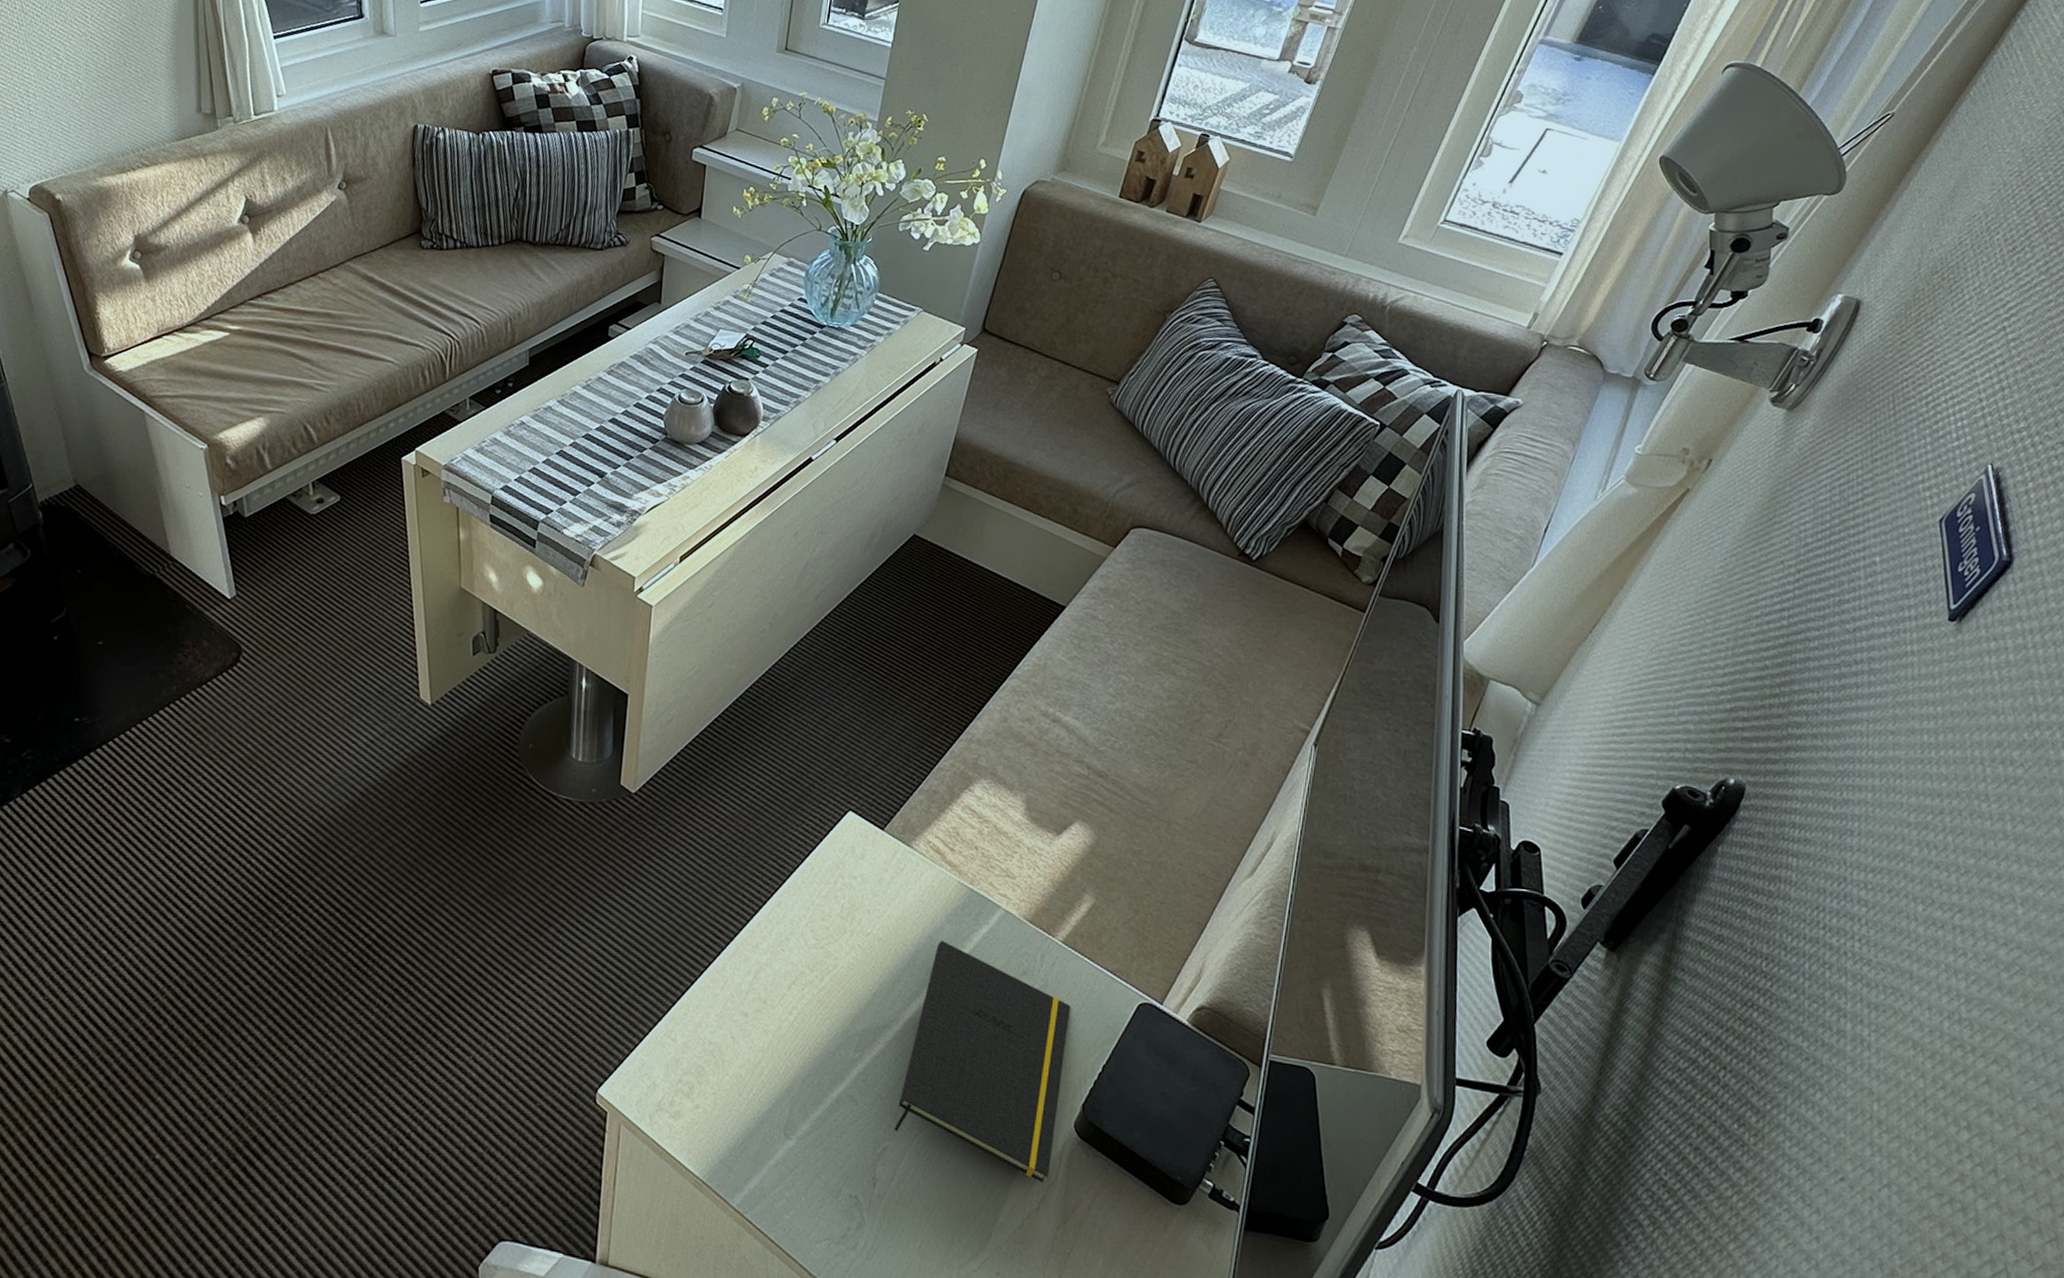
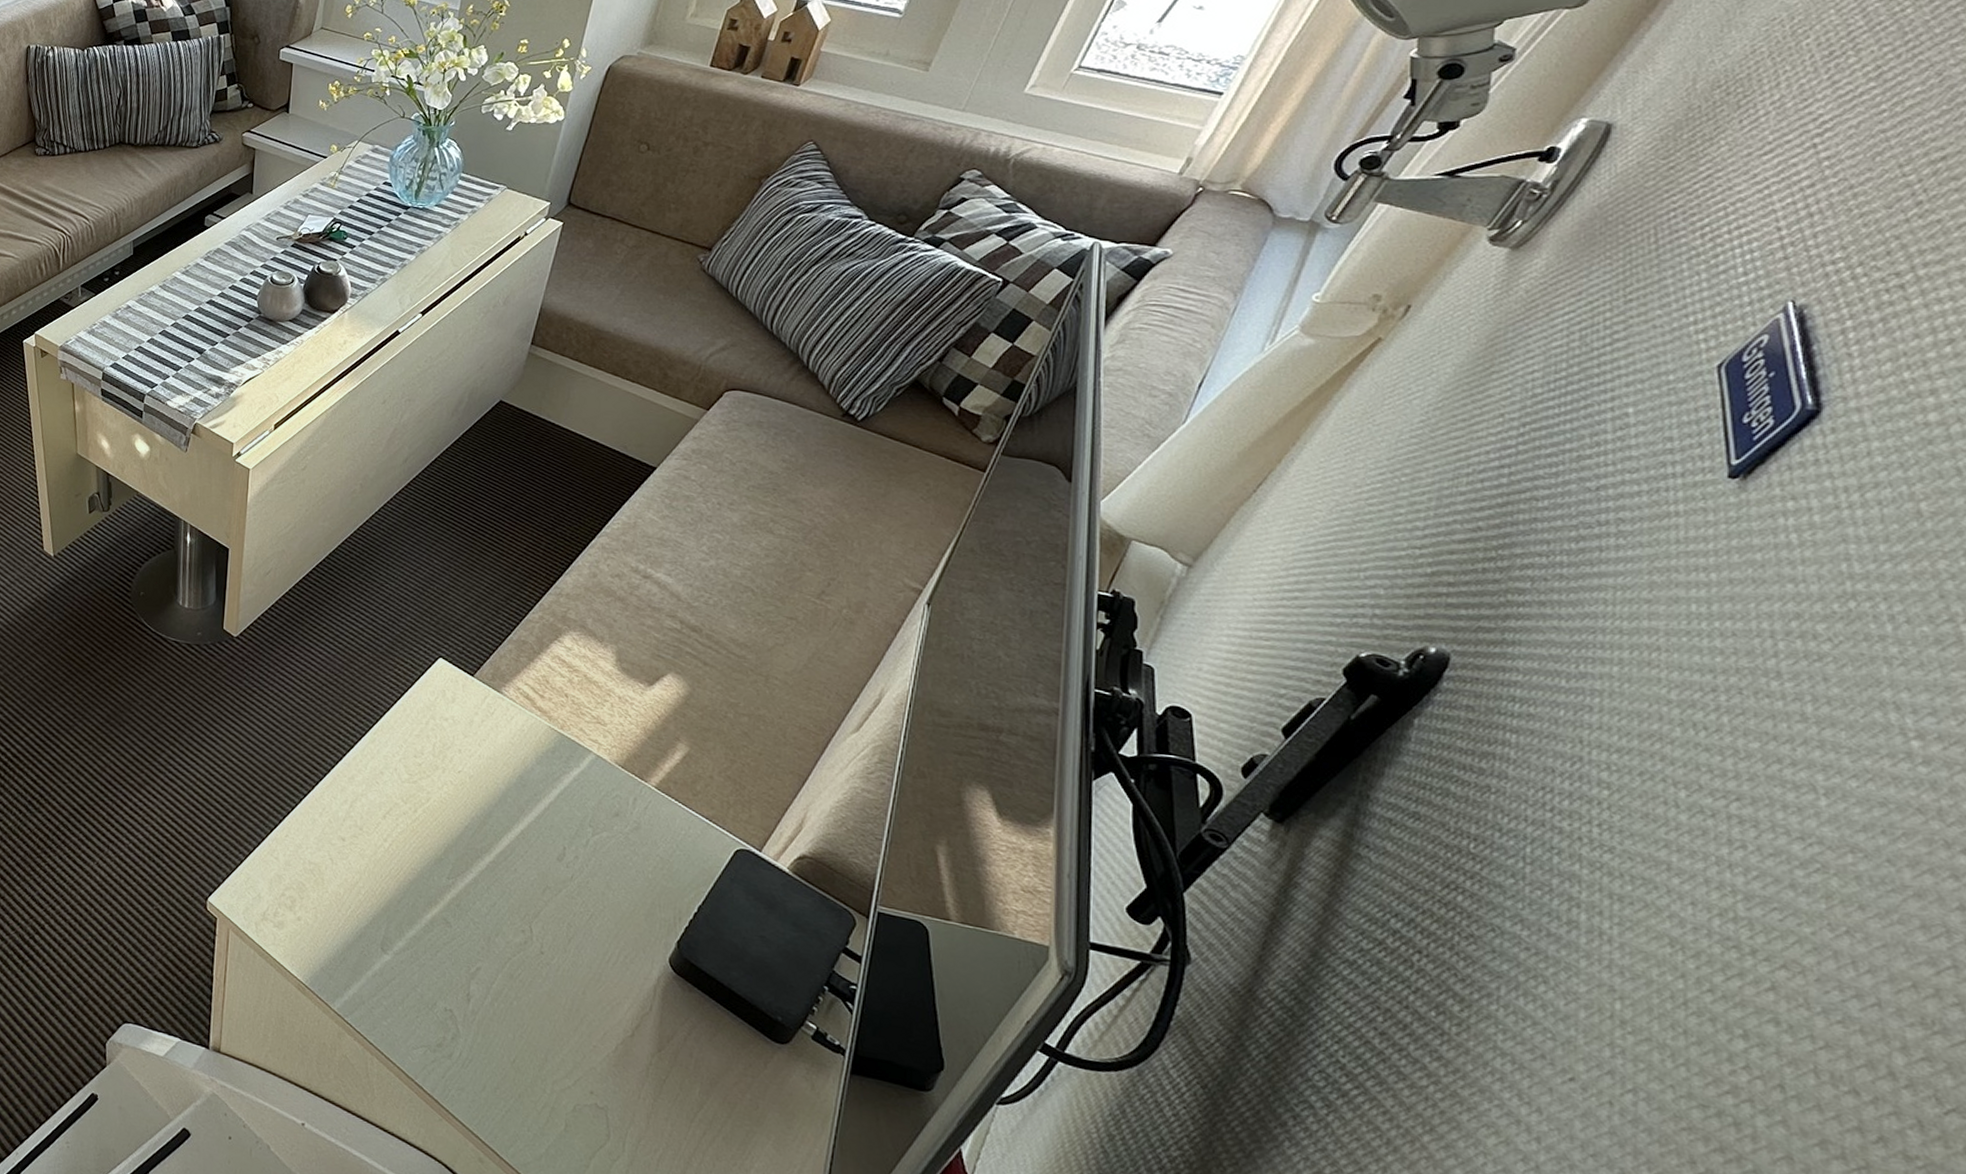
notepad: present [894,941,1071,1182] -> none [487,781,665,1012]

